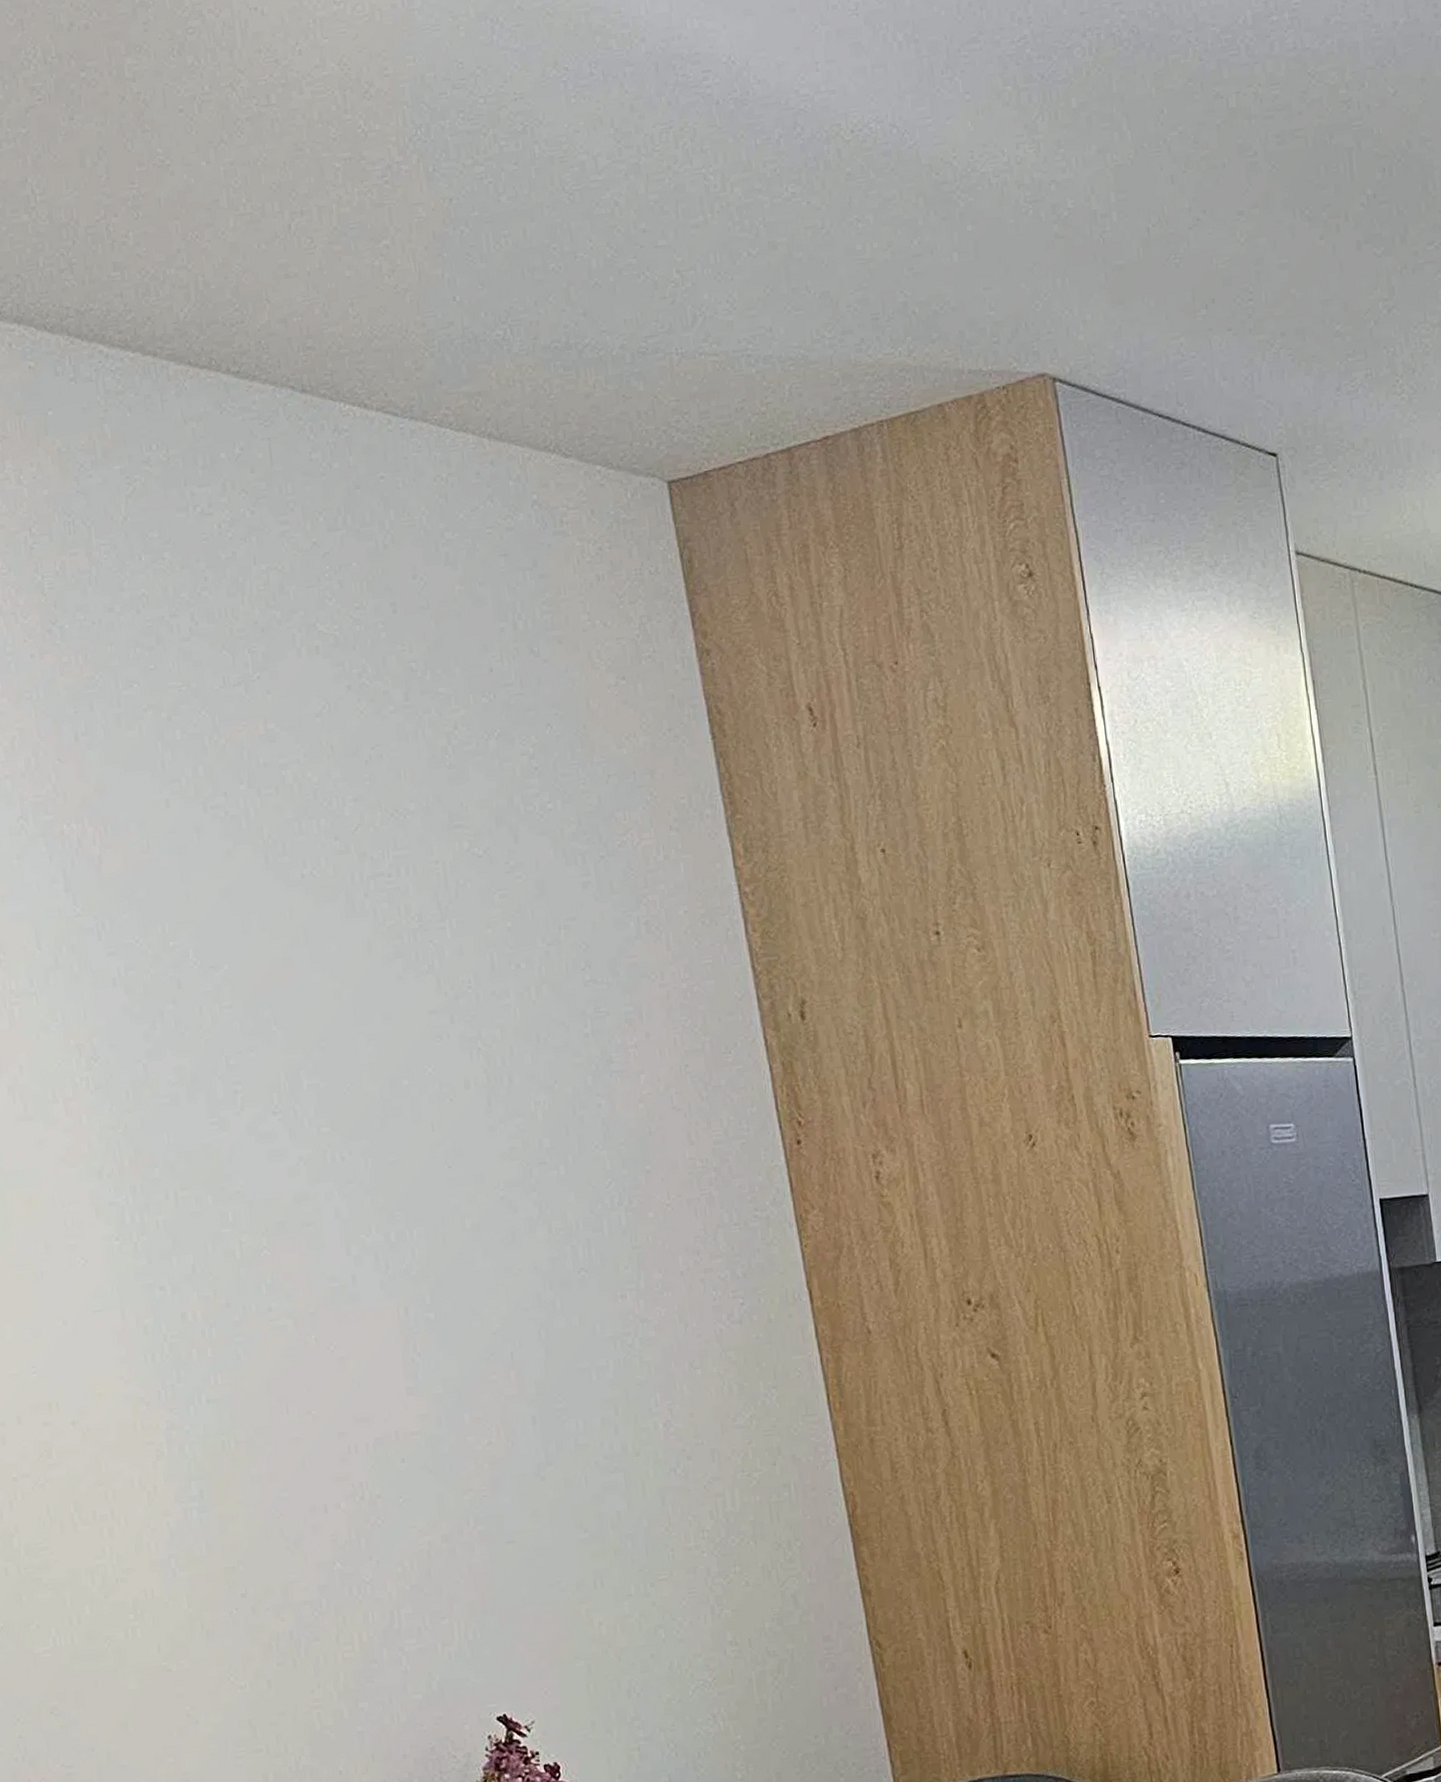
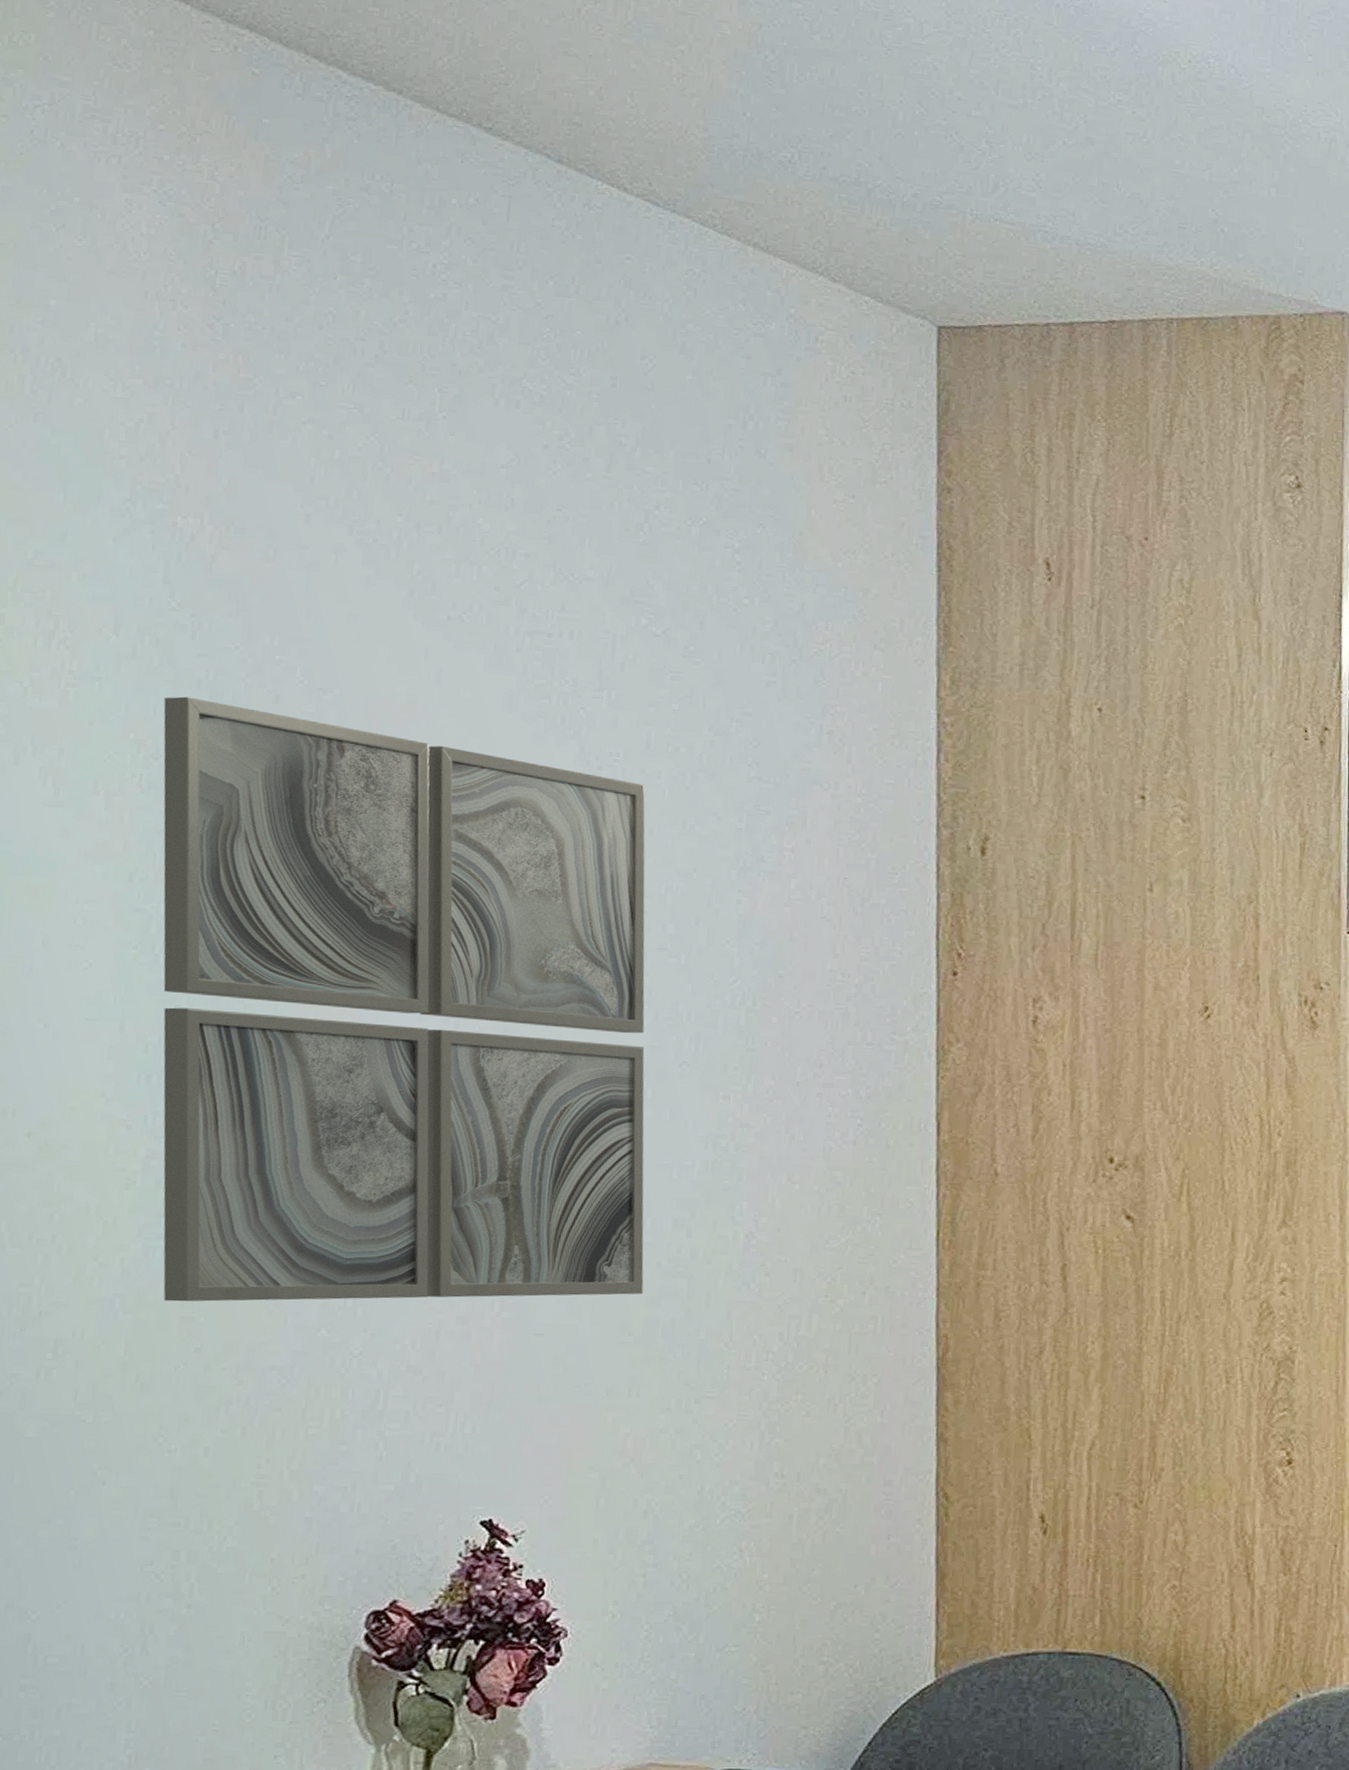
wall art: none [90,996,588,1556] -> present [163,696,646,1302]

